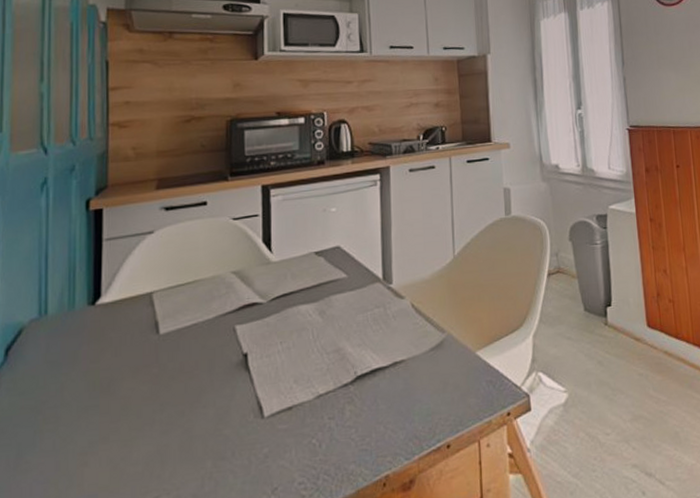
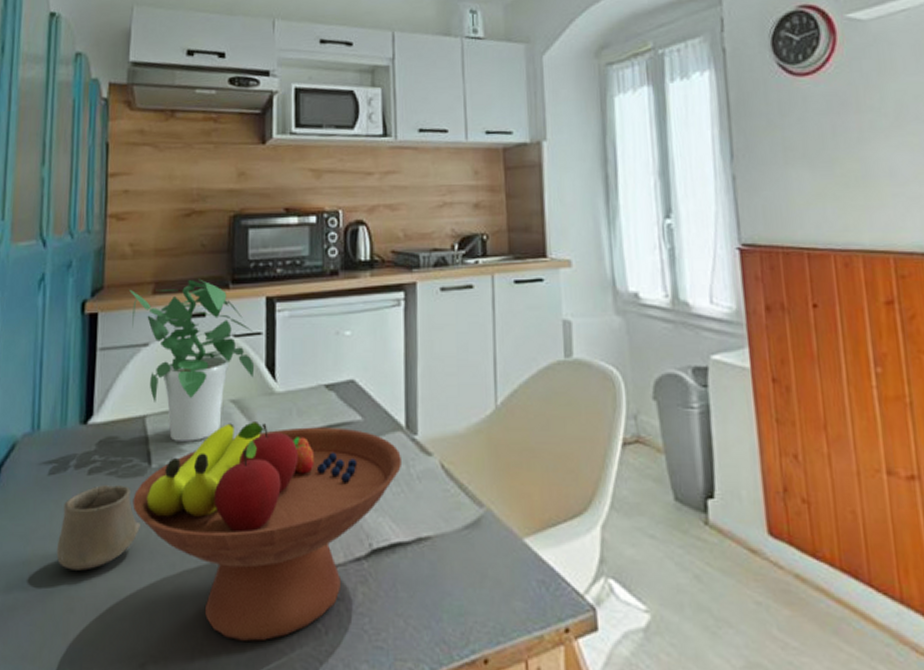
cup: none [68,353,151,431] -> present [56,485,142,571]
potted plant: none [133,174,253,311] -> present [129,279,255,441]
fruit bowl: none [142,284,380,464] -> present [133,420,401,642]

